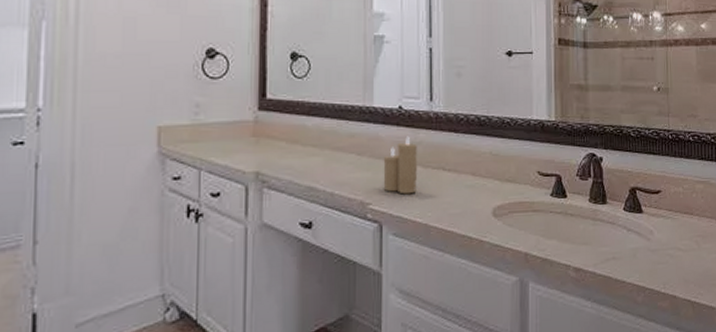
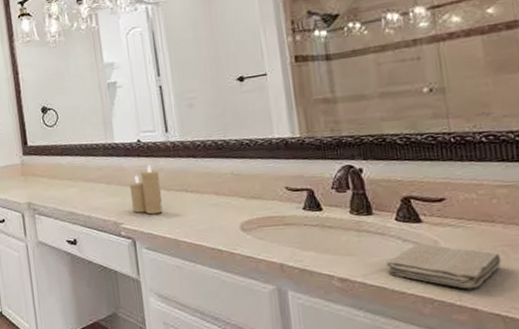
washcloth: none [612,233,695,277] -> present [385,243,501,289]

